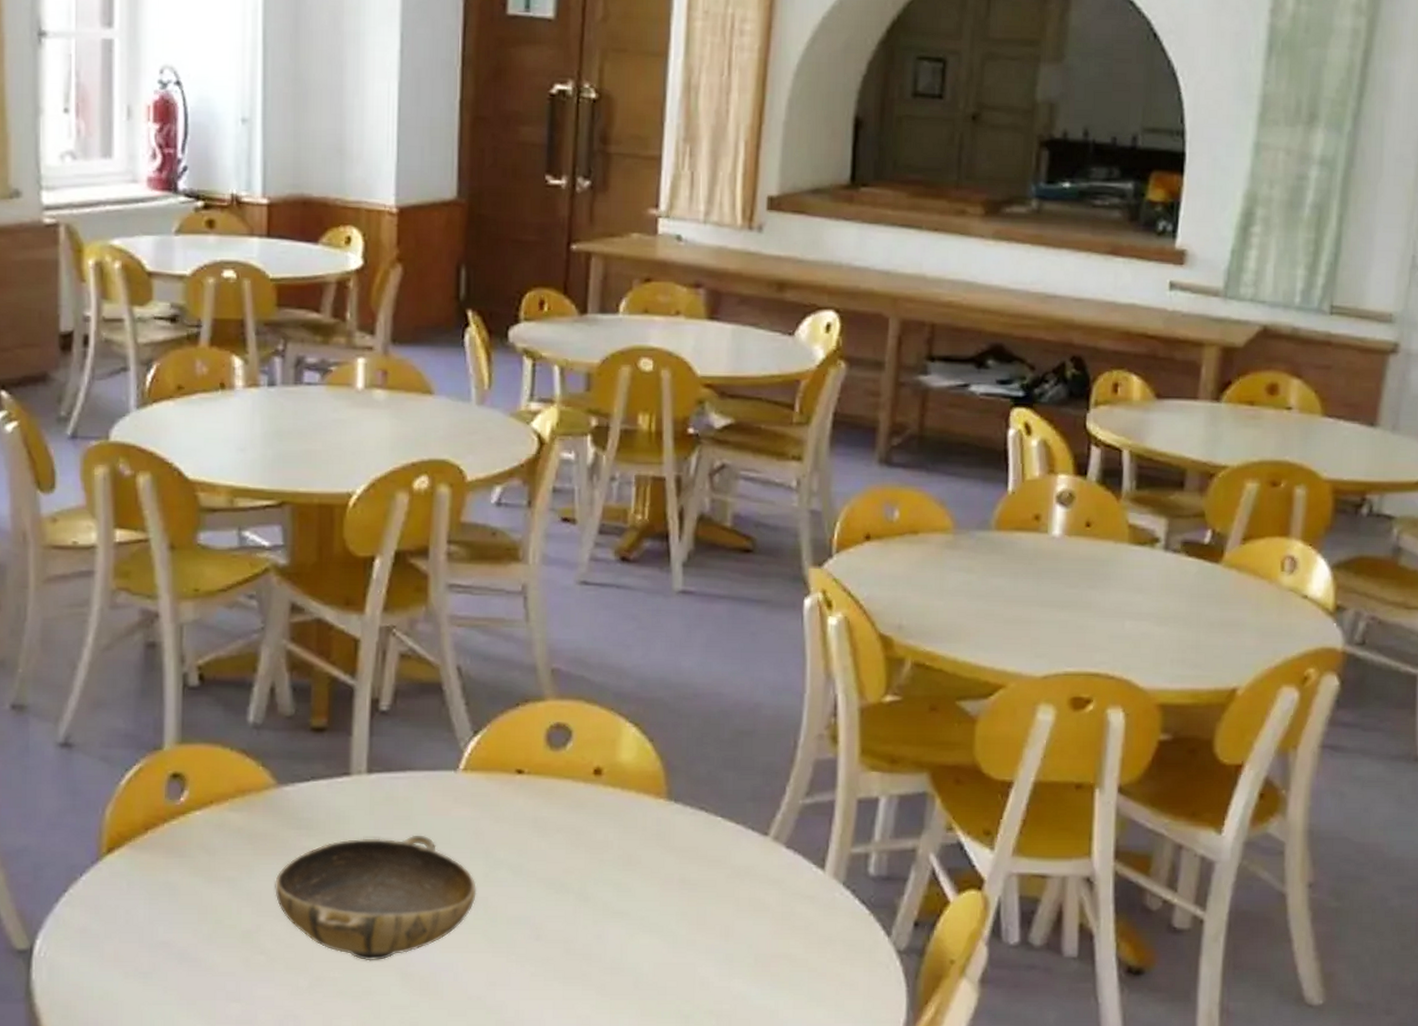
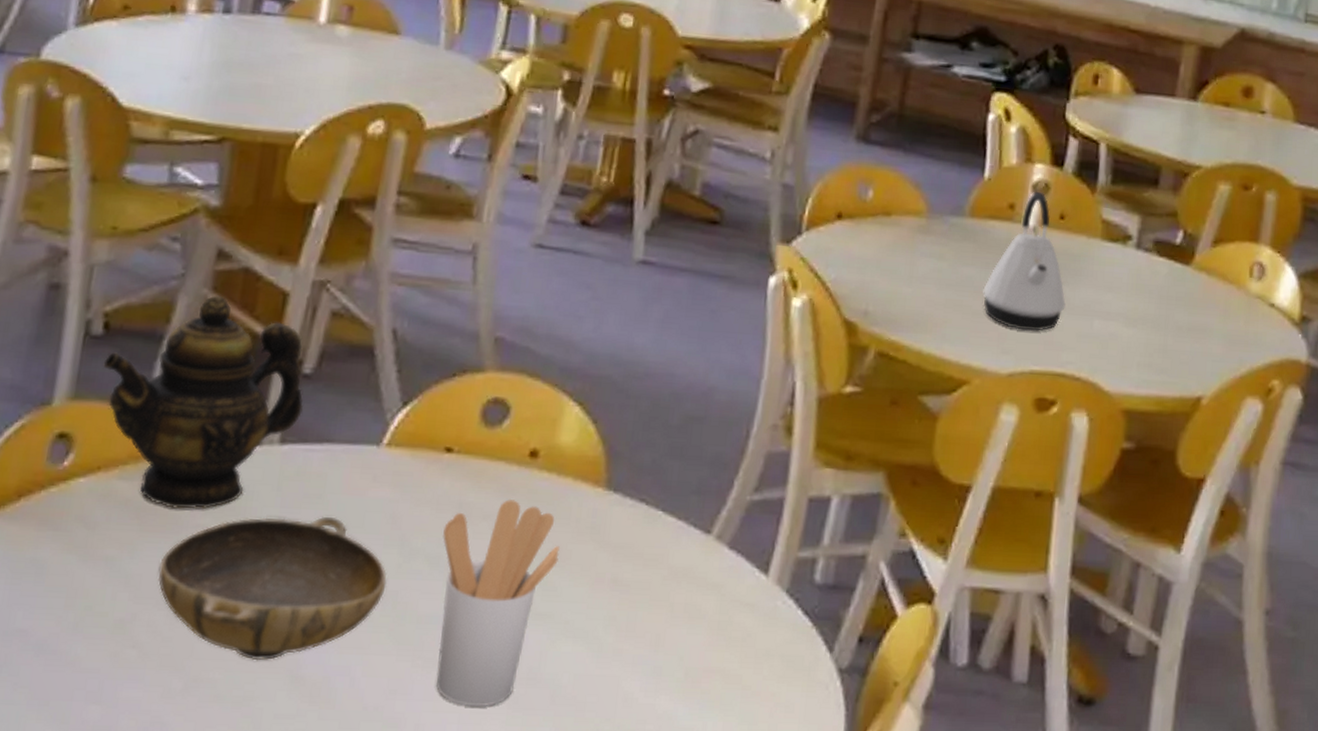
teapot: none [203,645,384,834] -> present [103,295,304,509]
utensil holder: none [523,812,631,994] -> present [436,498,561,708]
kettle: none [1013,501,1096,635] -> present [983,191,1066,331]

